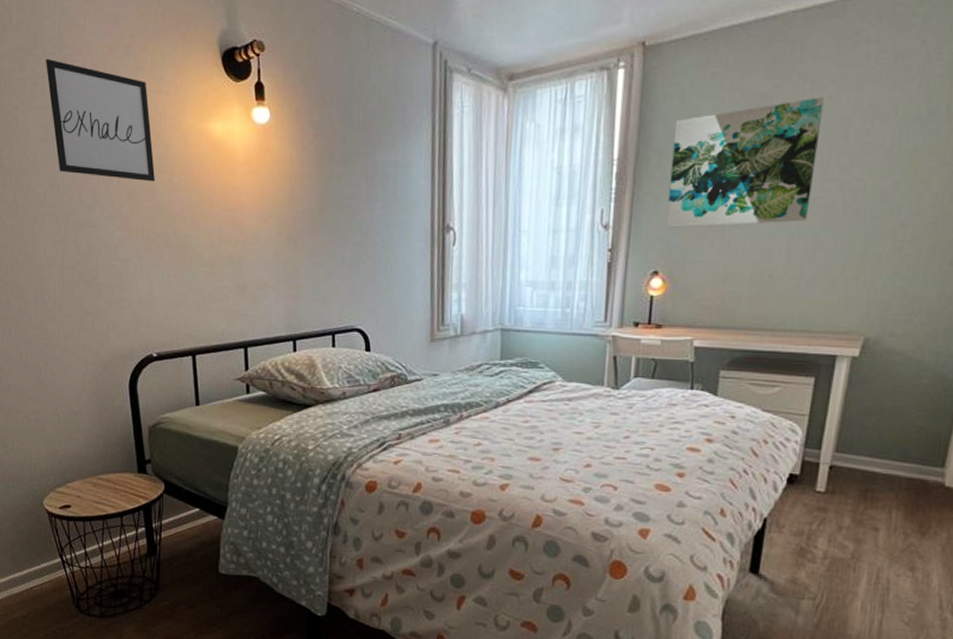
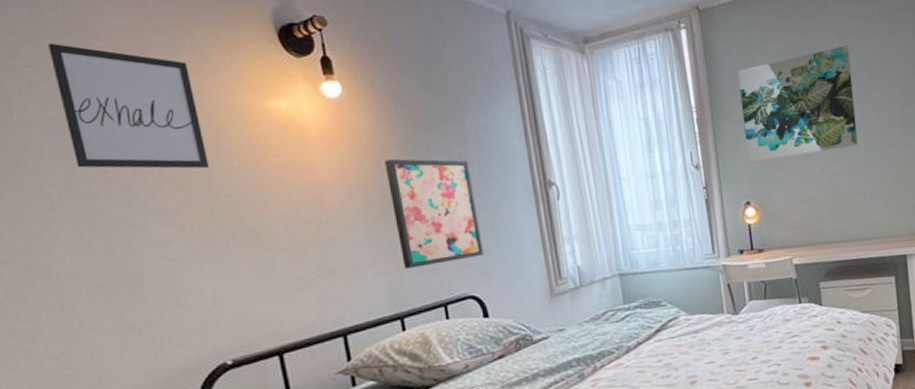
wall art: none [298,189,375,295] -> present [384,159,484,269]

